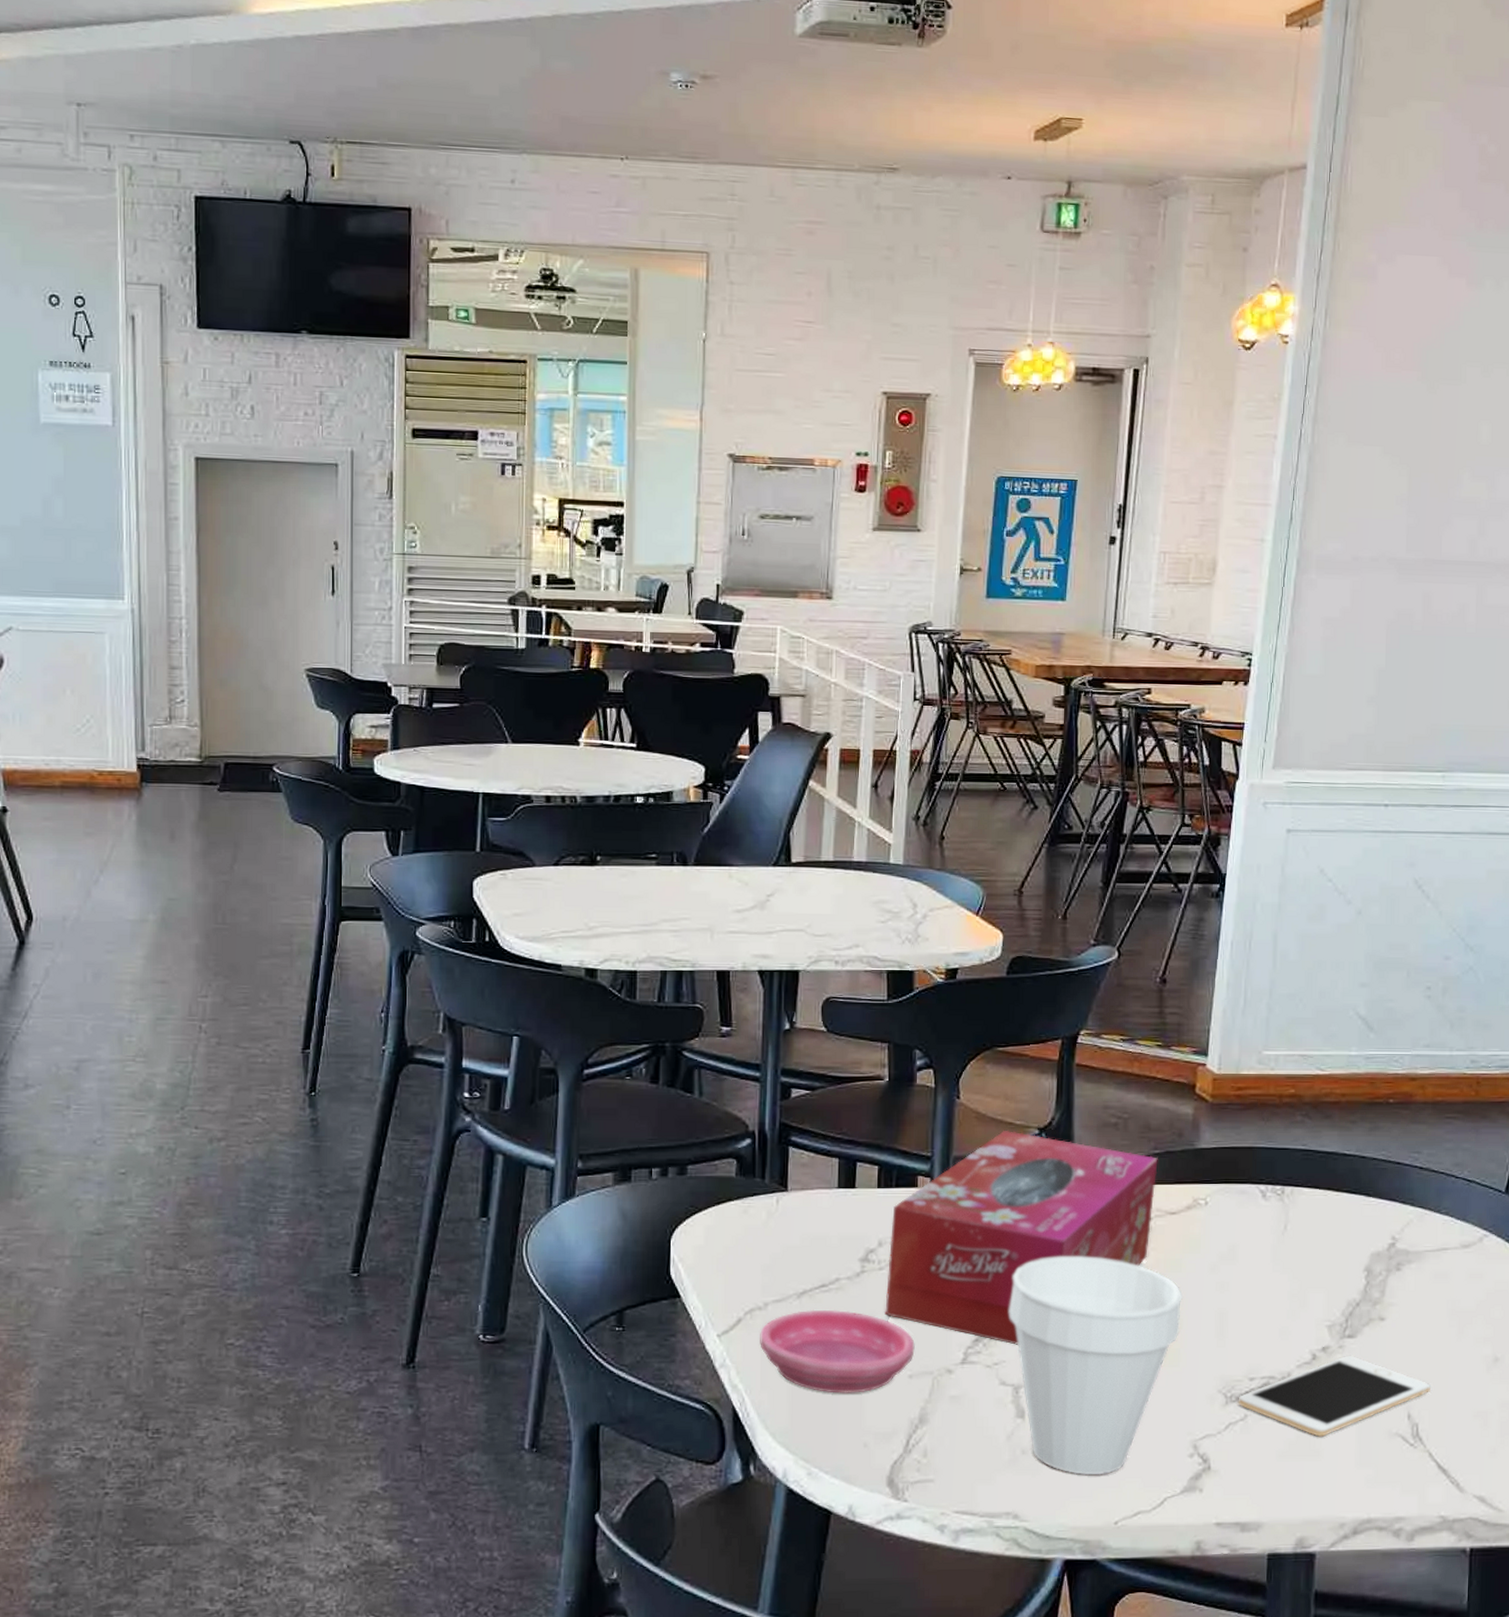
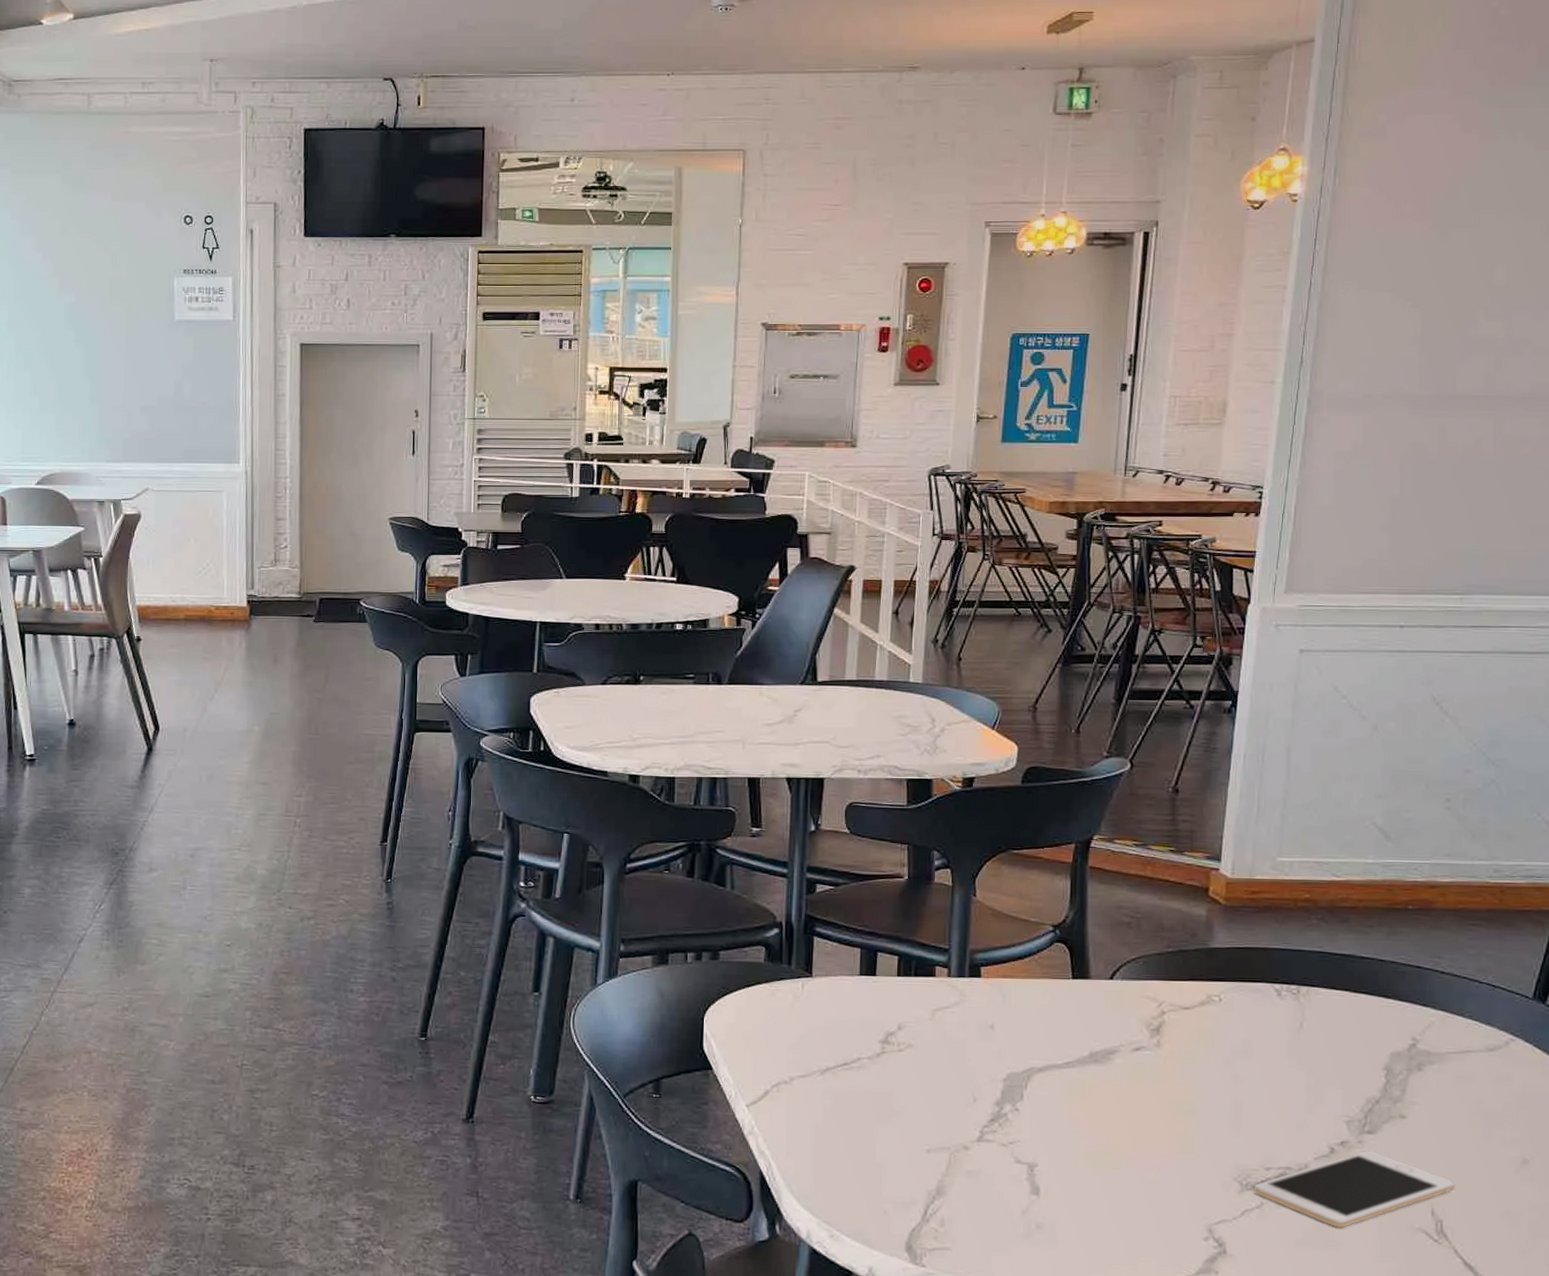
saucer: present [760,1309,915,1393] -> none [786,1085,933,1164]
tissue box: present [885,1131,1158,1346] -> none [904,927,1171,1127]
cup: present [1009,1256,1184,1475] -> none [1024,1045,1198,1252]

